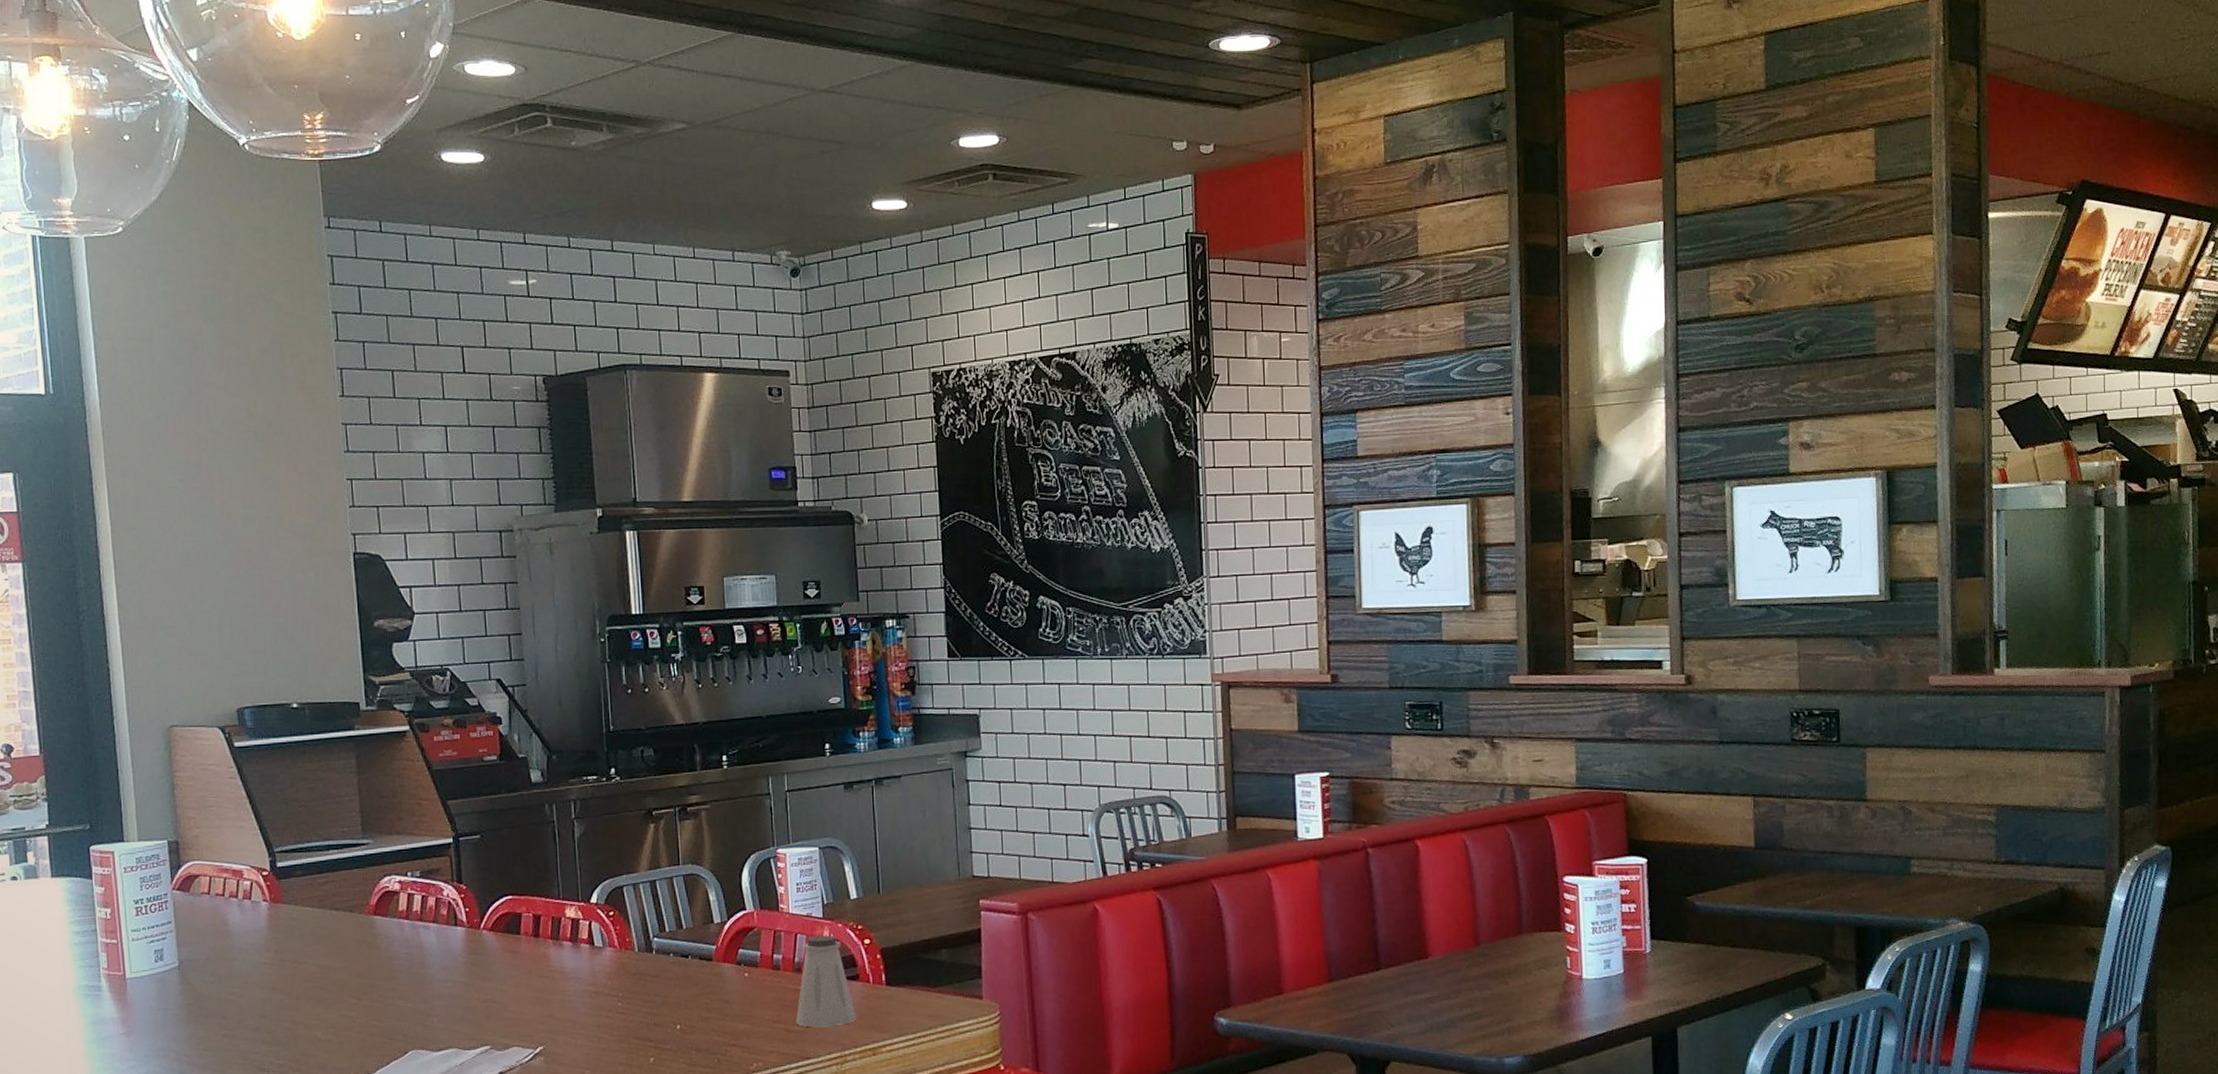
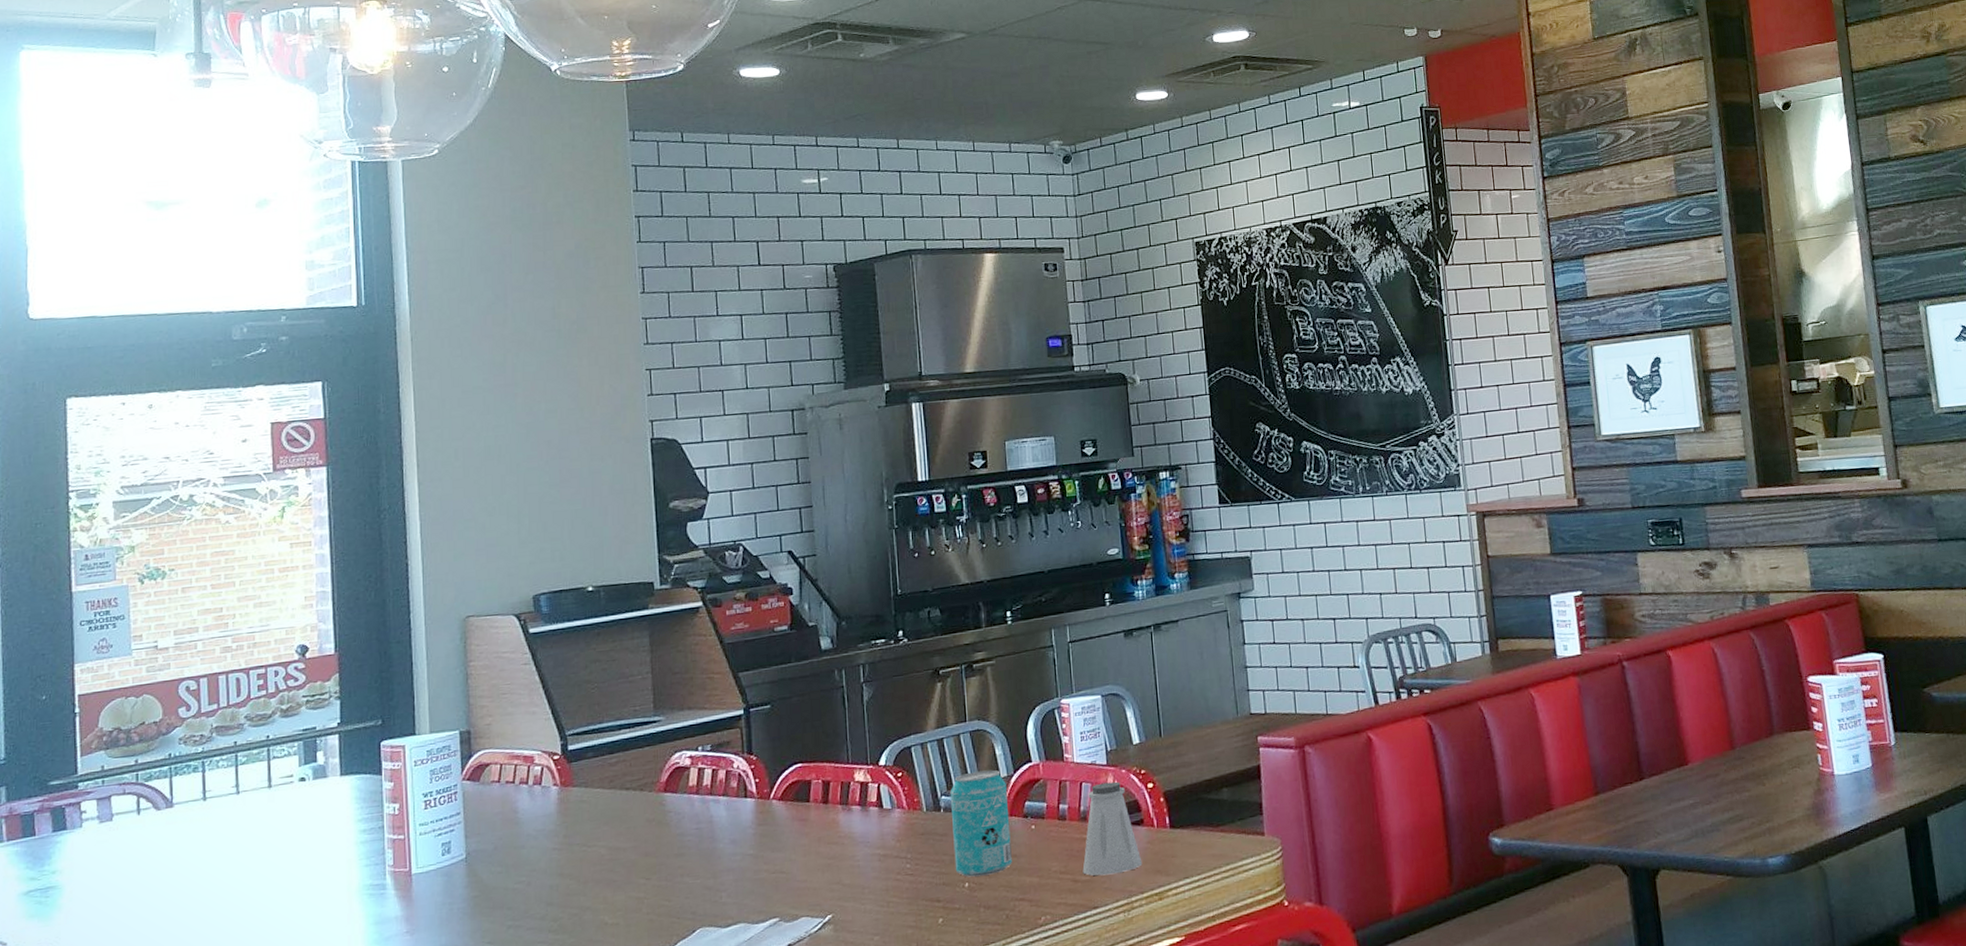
beverage can: none [662,915,724,1020] -> present [950,769,1012,877]

